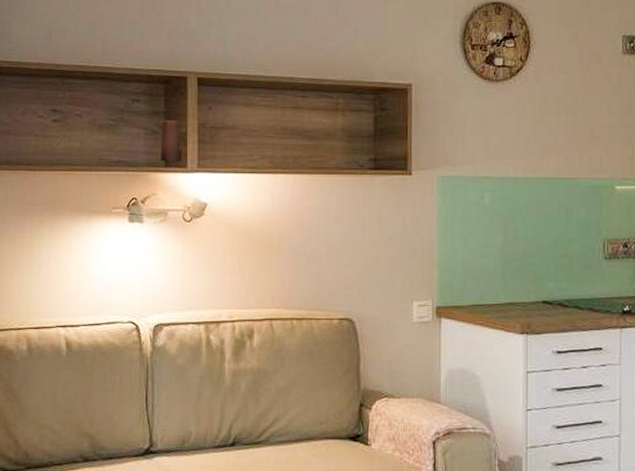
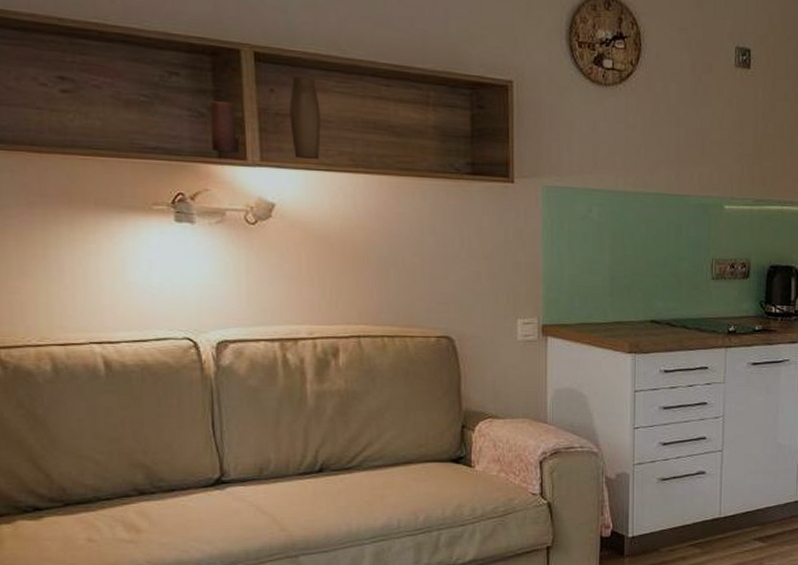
vase: none [223,95,248,163] -> present [289,77,321,159]

